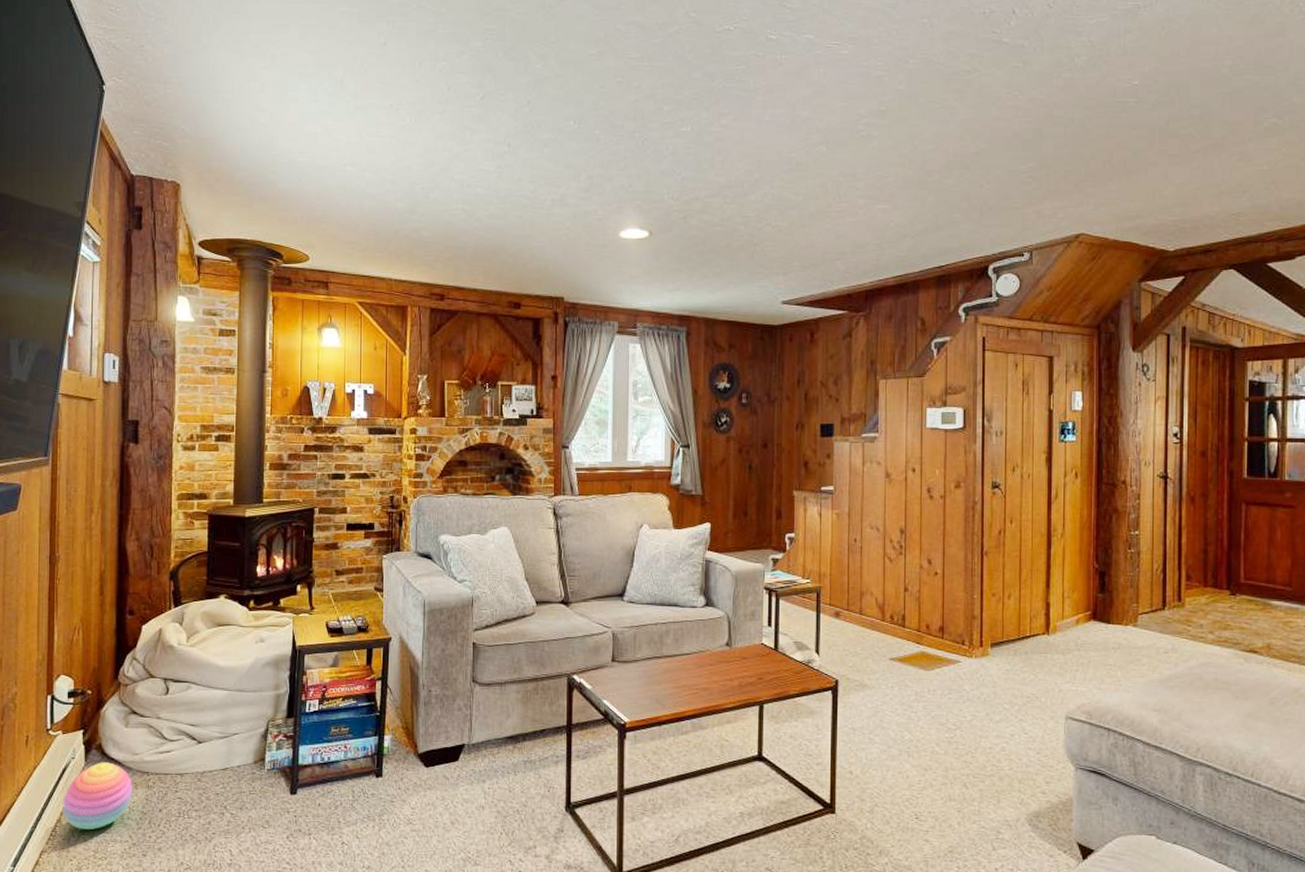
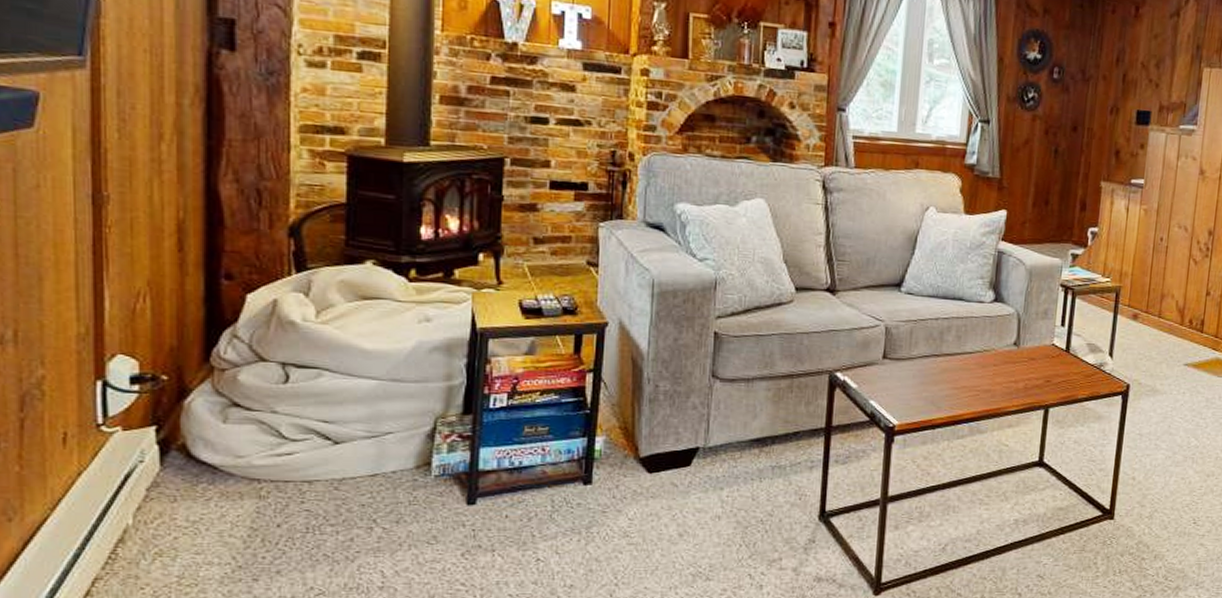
stacking toy: present [63,762,132,829] -> none [126,466,236,550]

